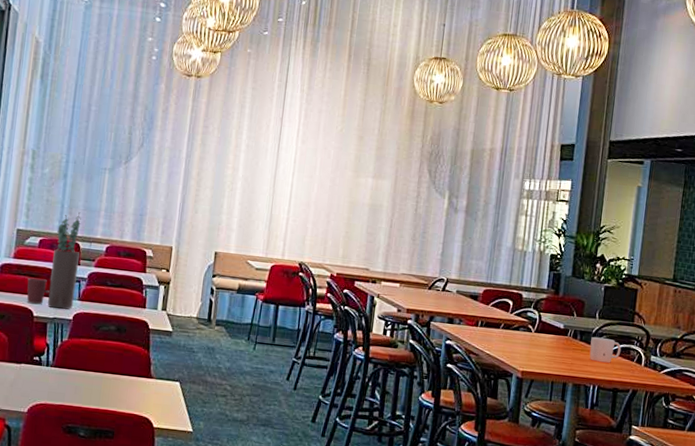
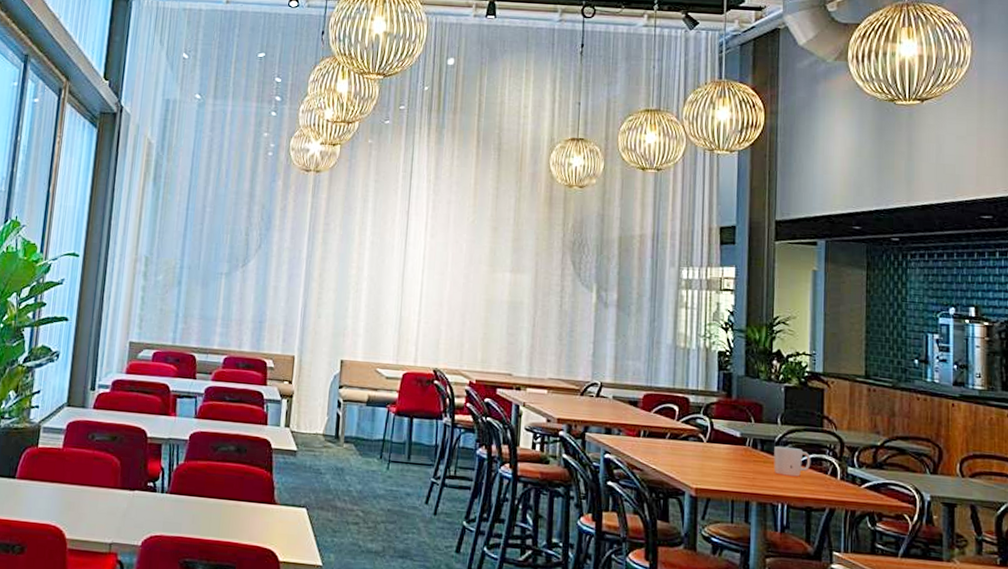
cup: present [27,278,49,304] -> none [140,394,164,423]
vase: present [48,212,81,310] -> none [162,321,197,429]

